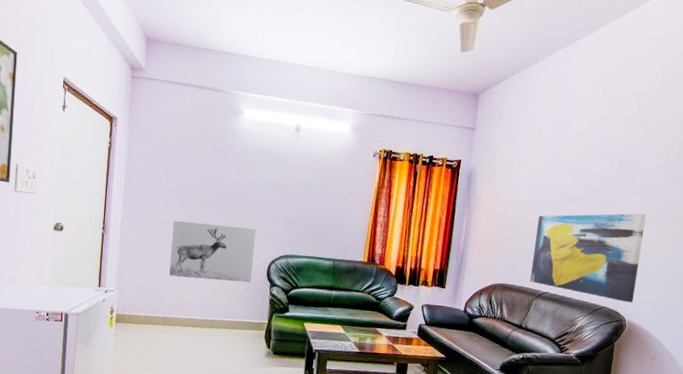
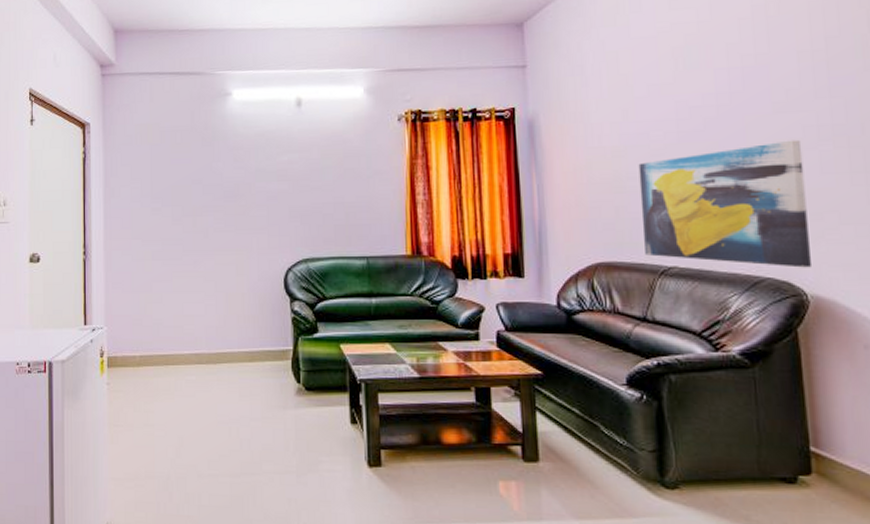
wall art: present [169,220,256,283] -> none [164,230,265,302]

